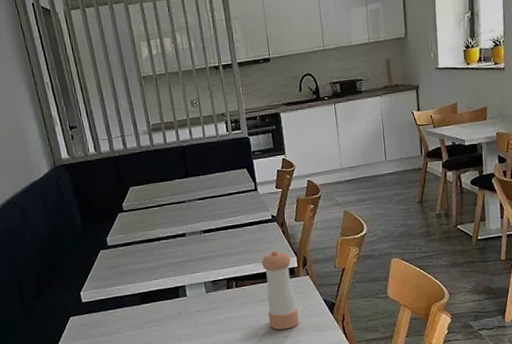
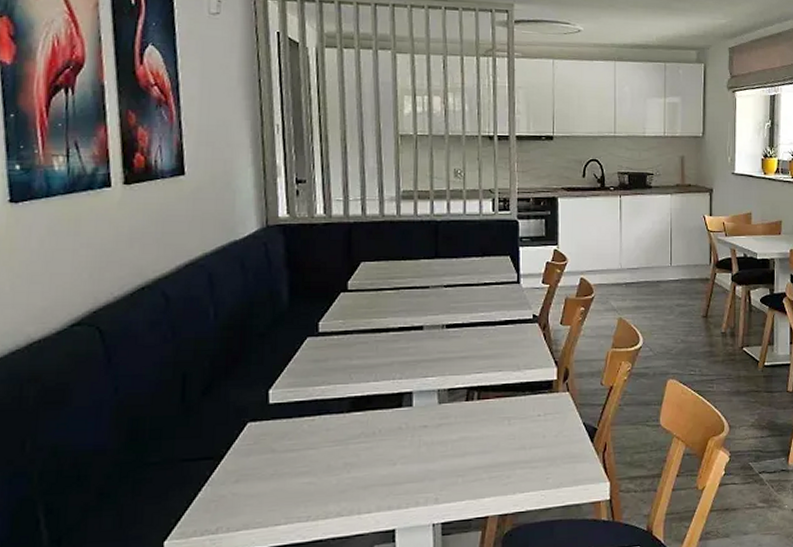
pepper shaker: present [261,250,299,330] -> none [513,357,551,458]

